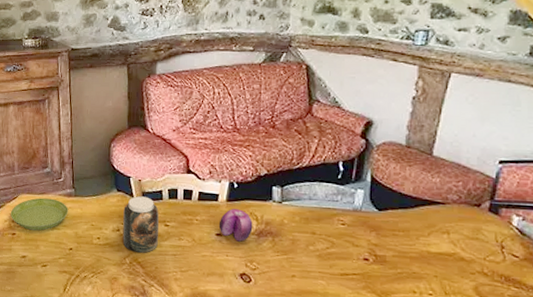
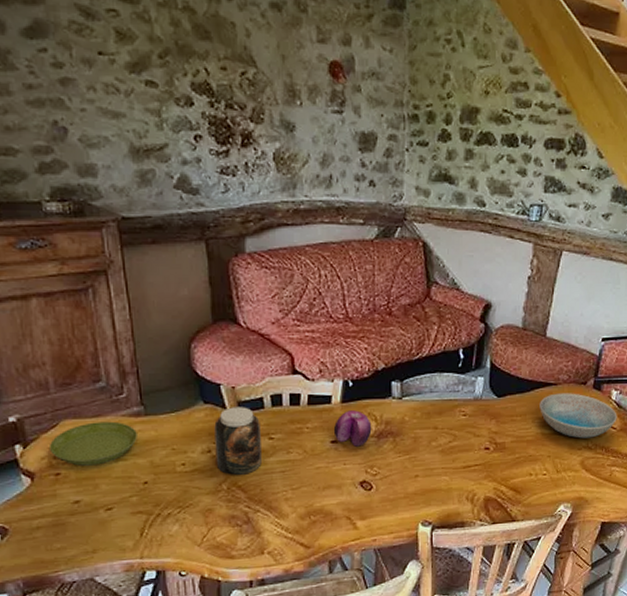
dish: none [425,212,520,264] -> present [540,393,617,439]

